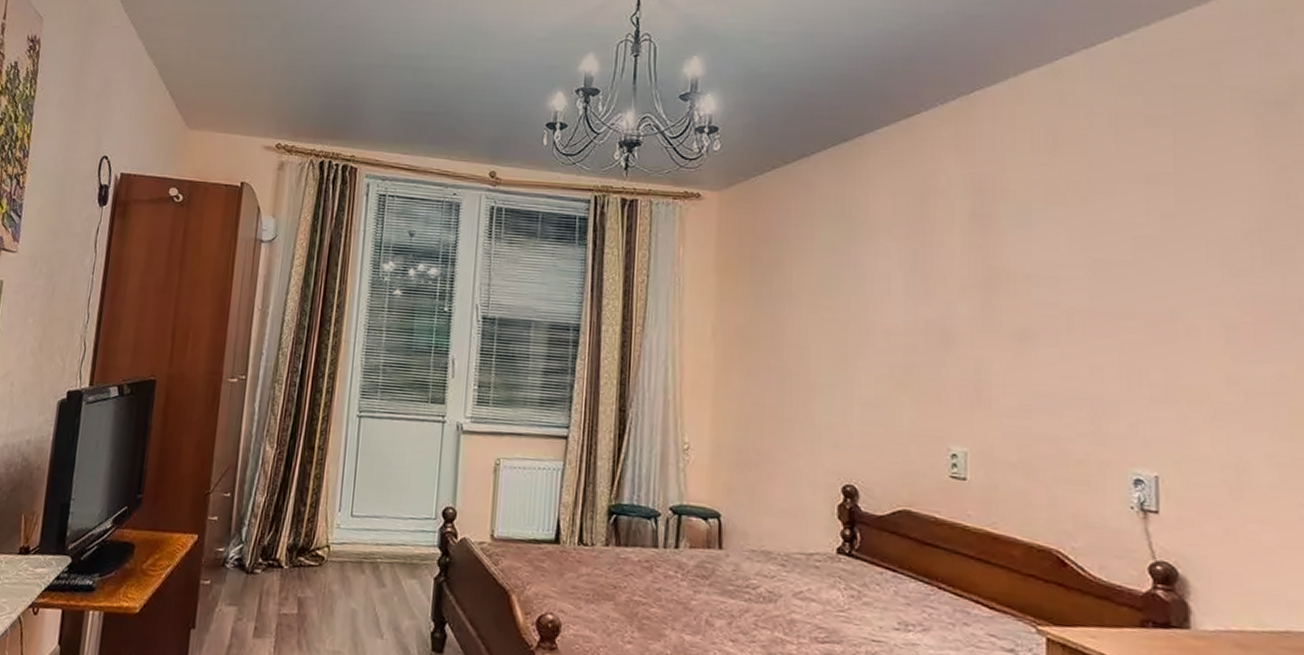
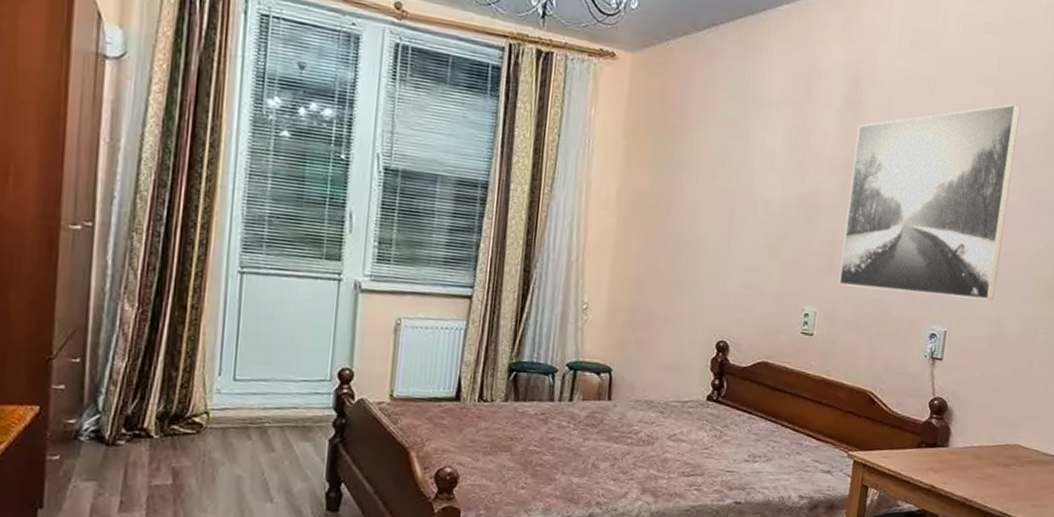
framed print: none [992,200,1225,438] -> present [838,103,1021,301]

